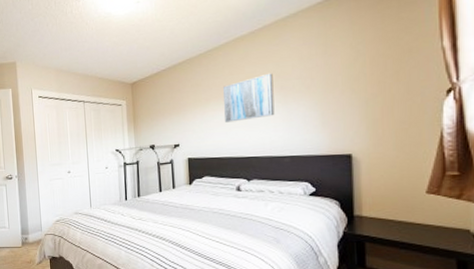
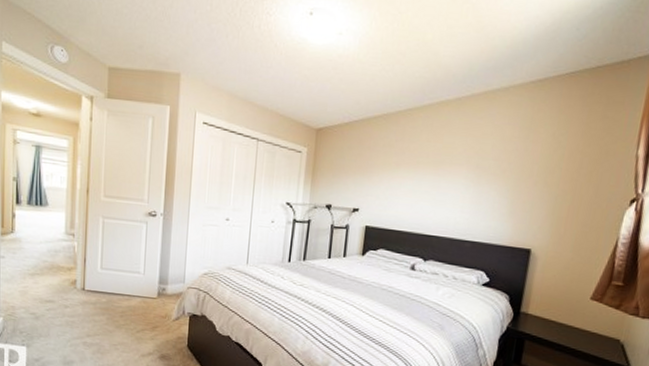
wall art: present [223,73,275,123] -> none [412,148,471,196]

